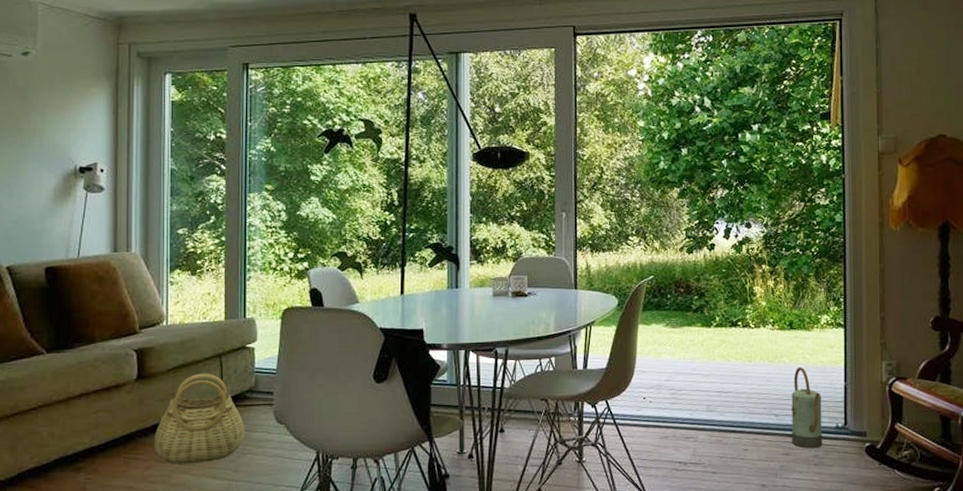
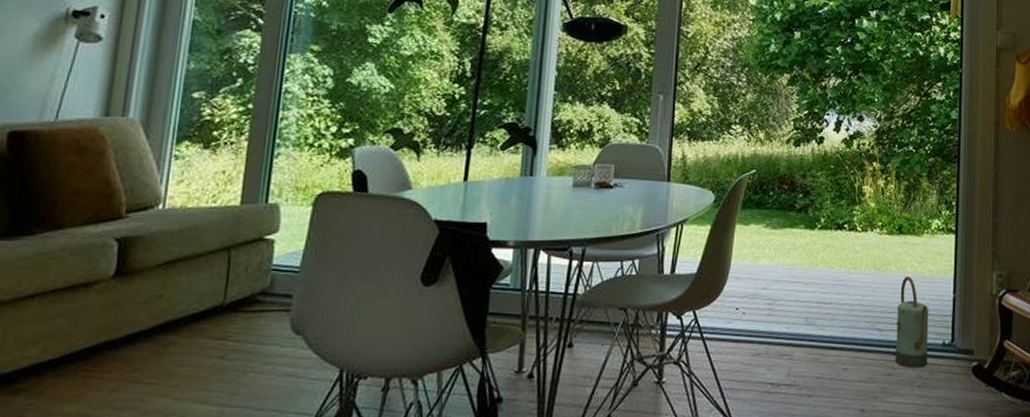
basket: present [154,373,245,465] -> none [126,270,251,386]

